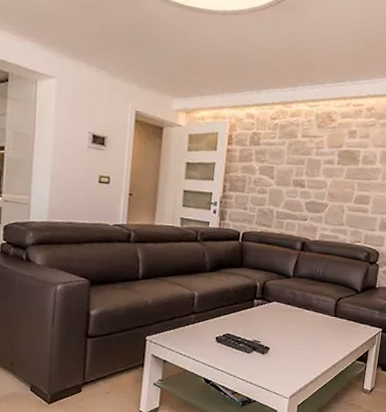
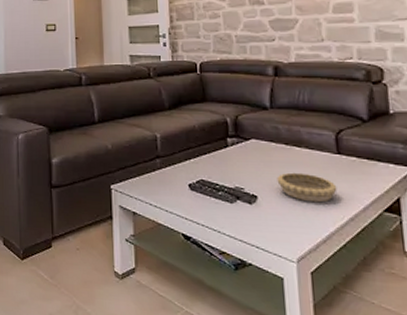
decorative bowl: none [286,329,329,354] -> present [277,172,337,203]

